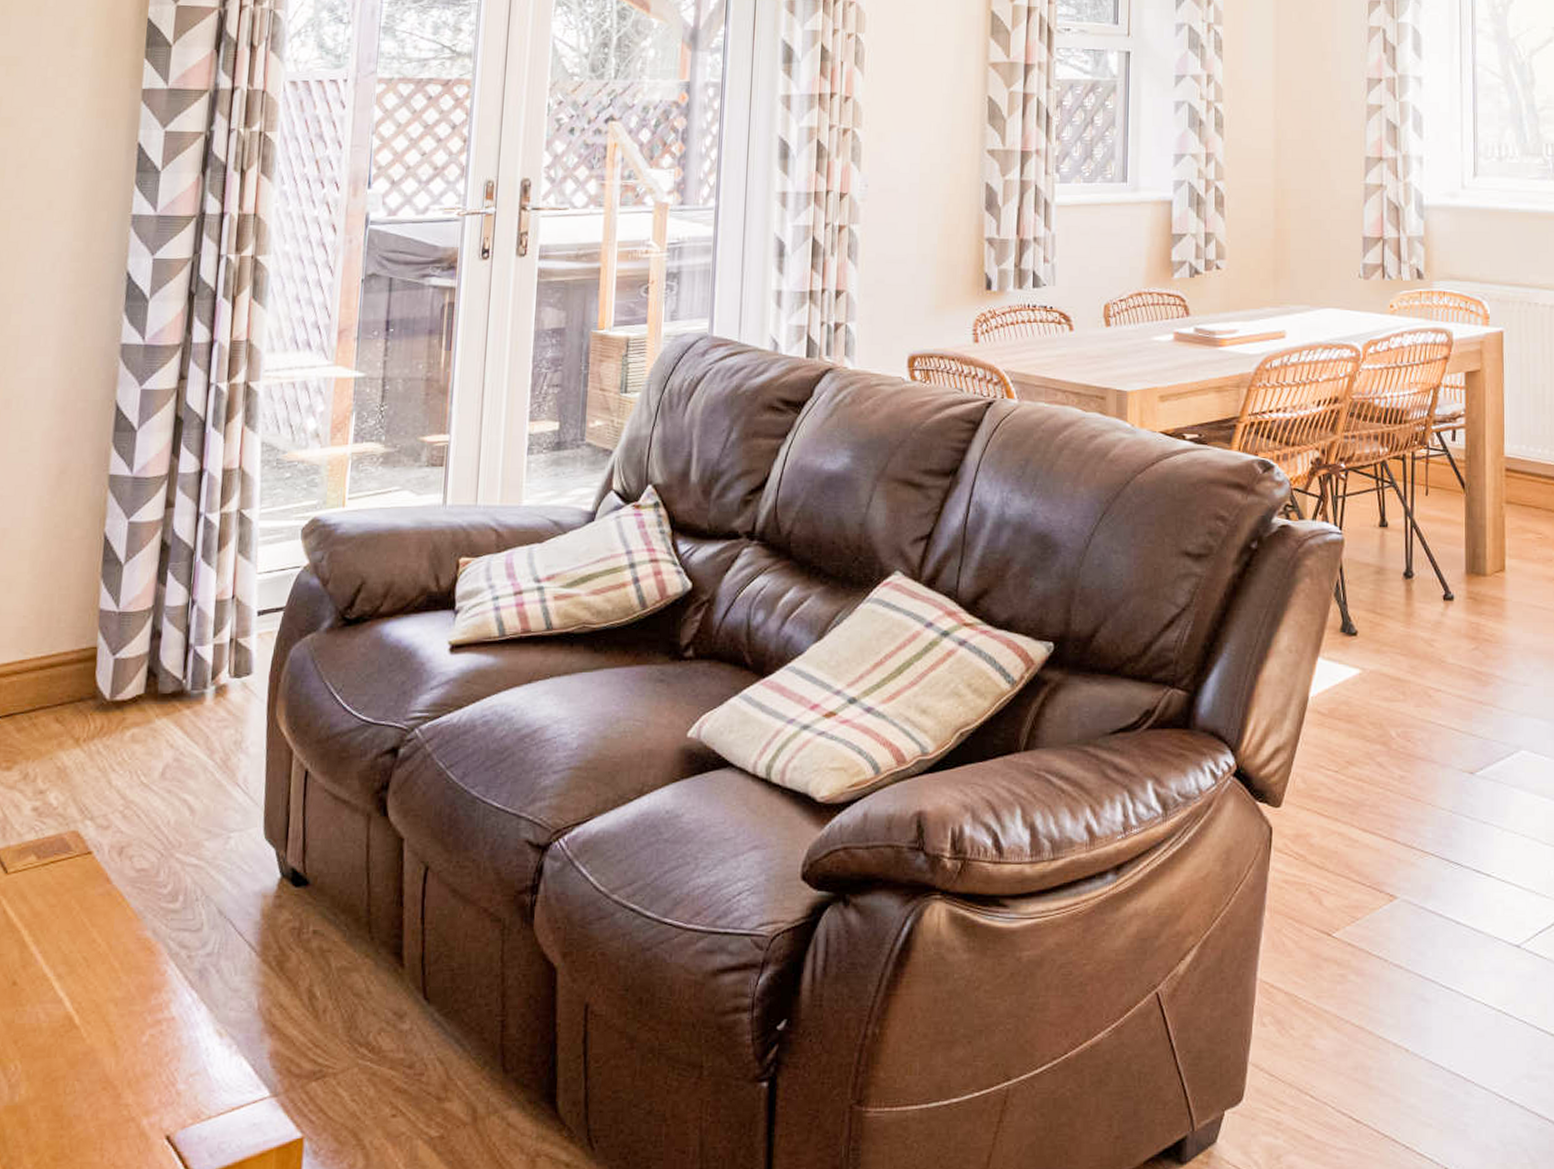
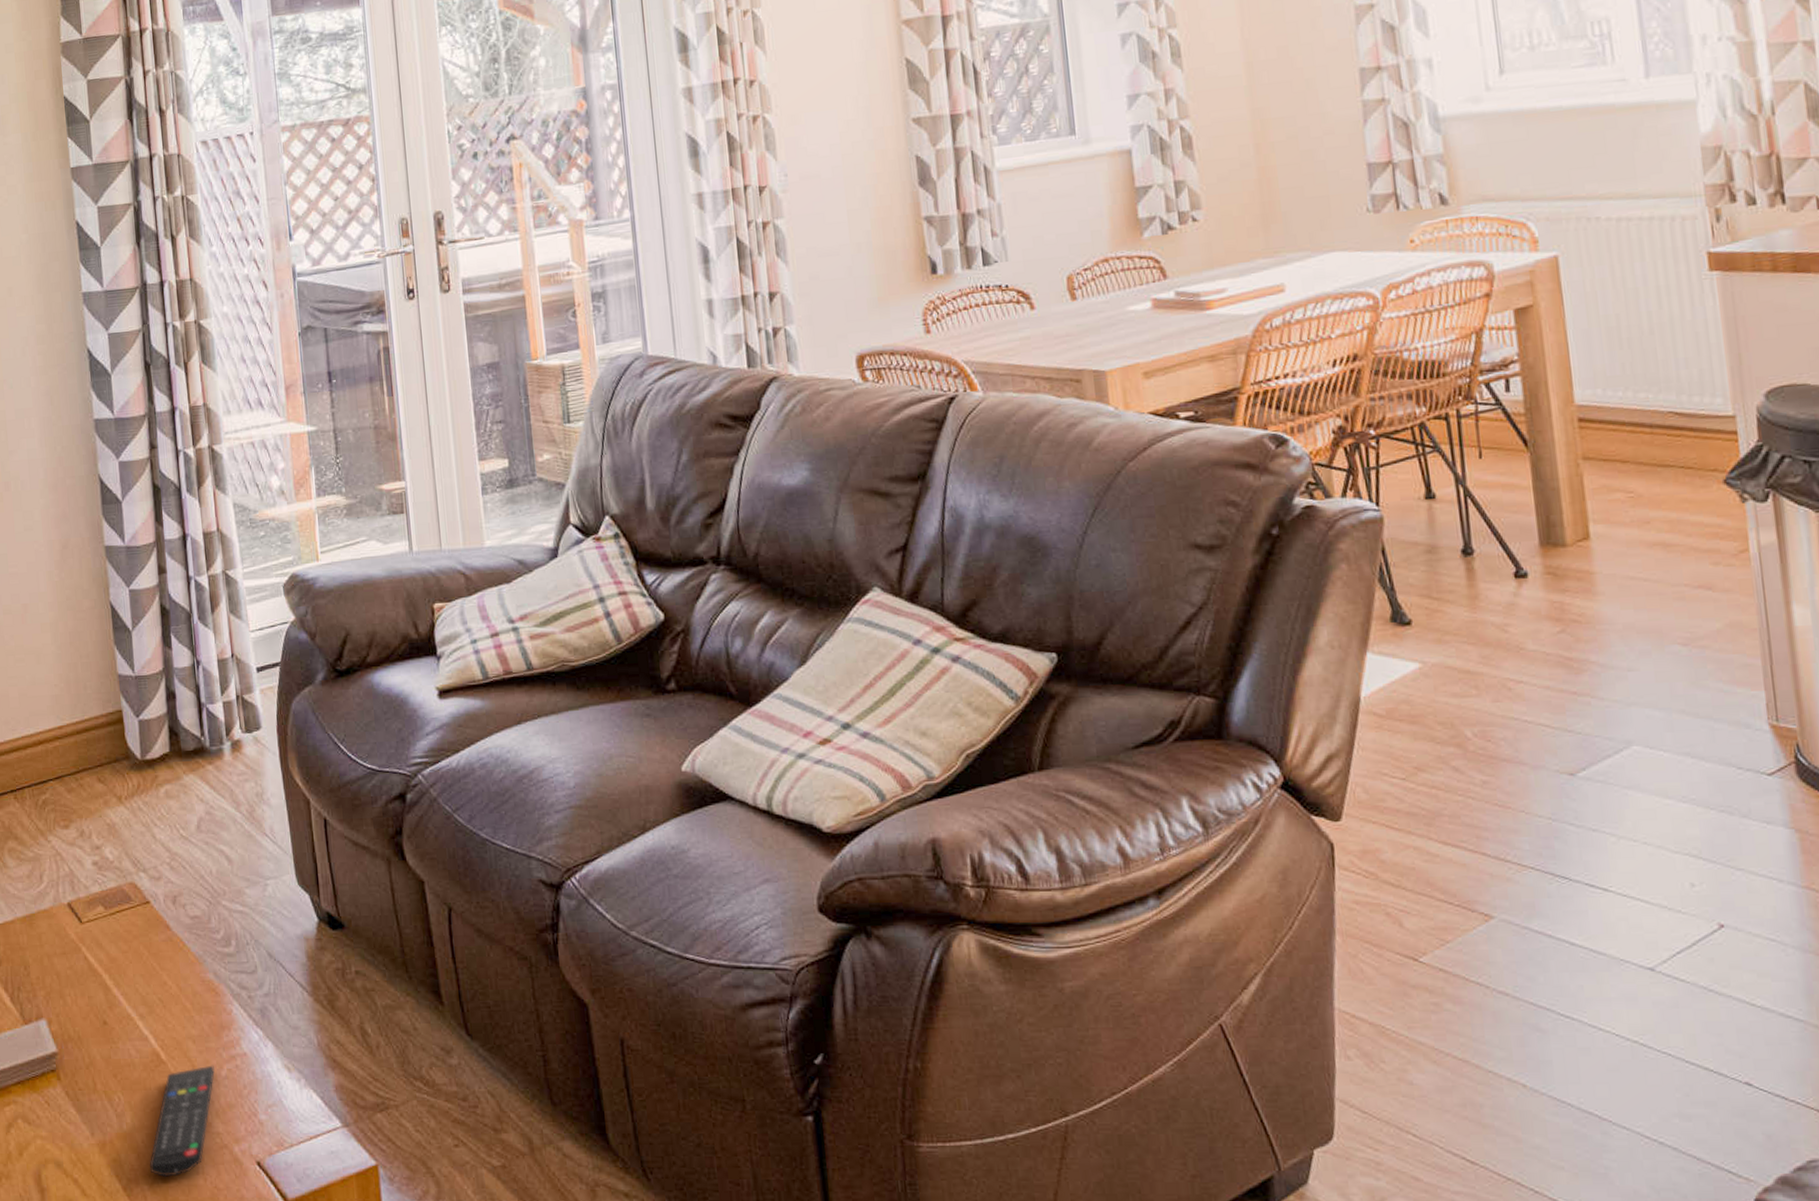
remote control: none [37,1030,135,1154] -> present [149,1065,215,1177]

